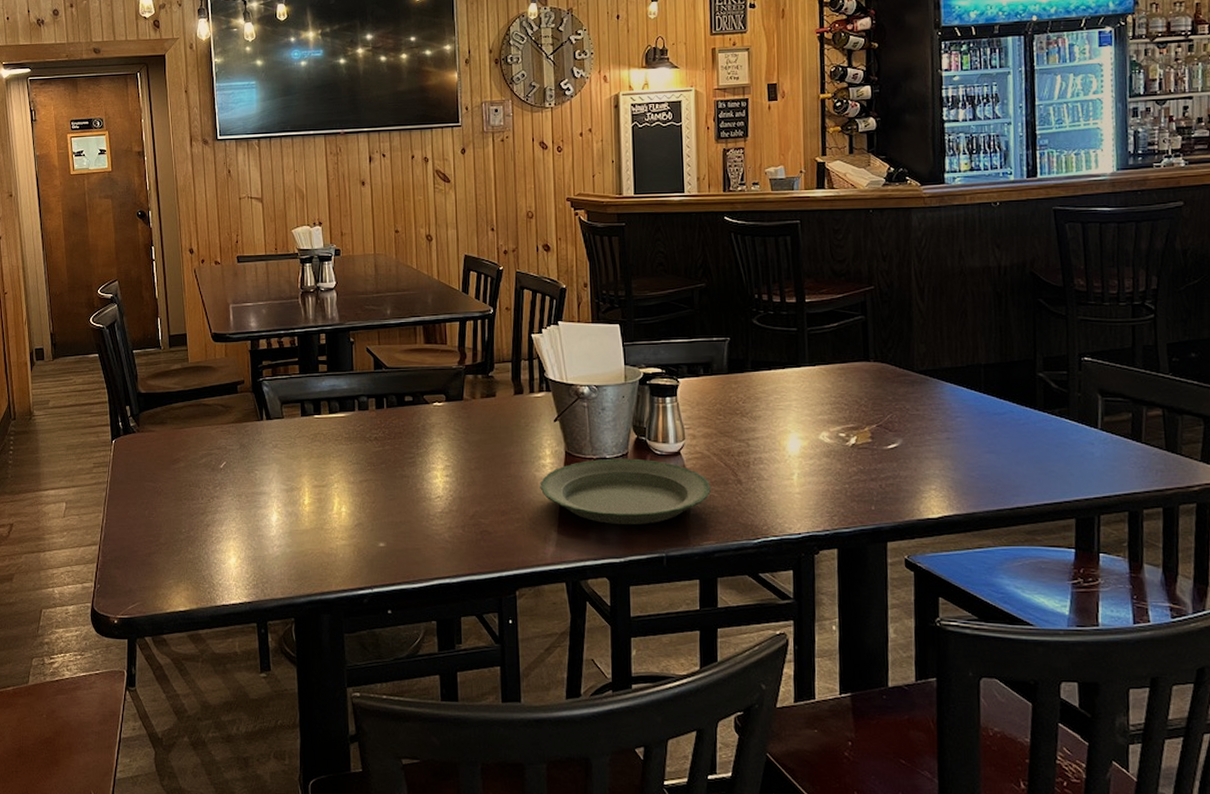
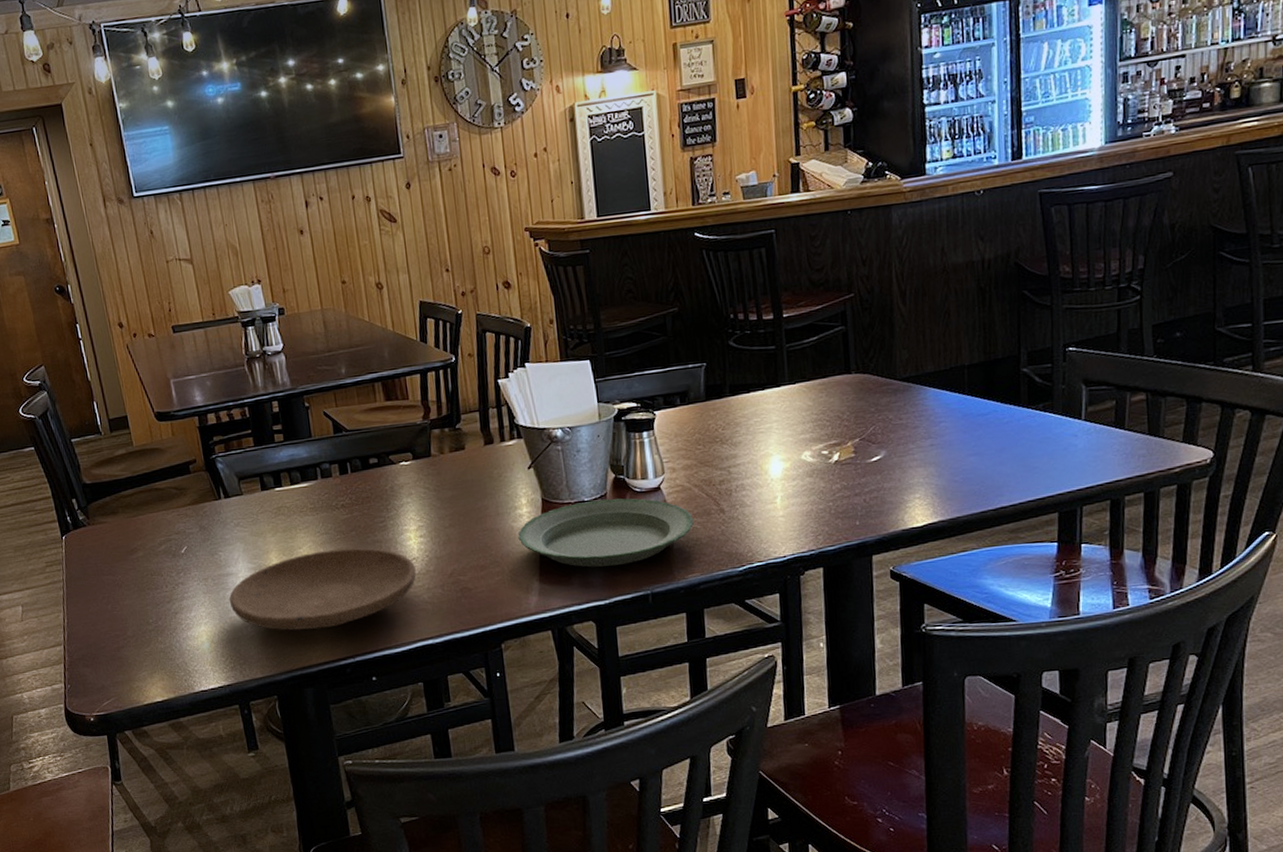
plate: none [259,480,439,557] -> present [229,547,416,631]

